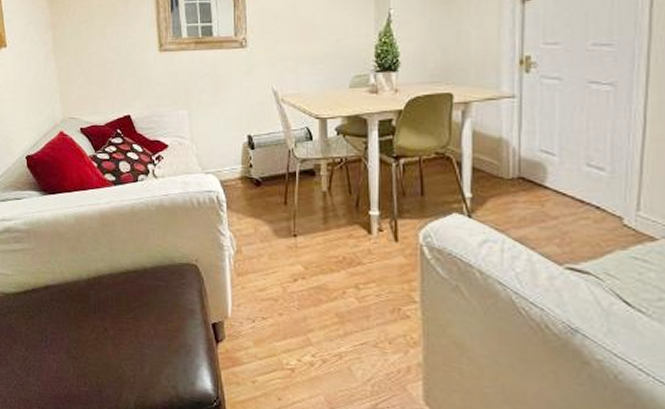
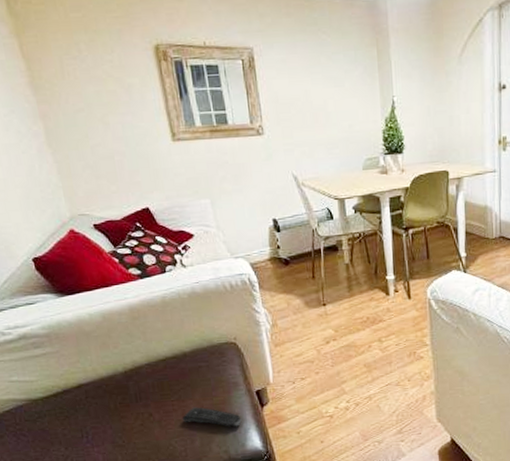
remote control: none [135,329,194,361] -> present [182,407,242,427]

